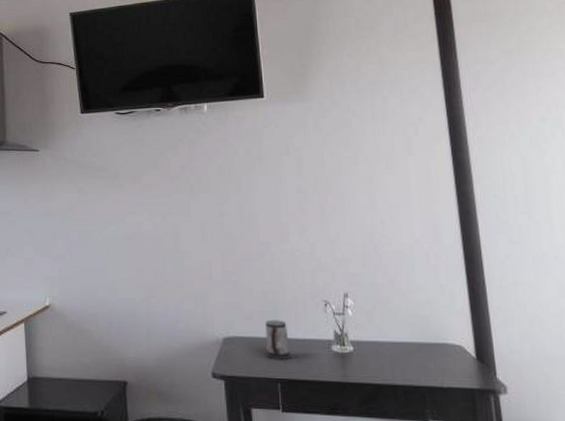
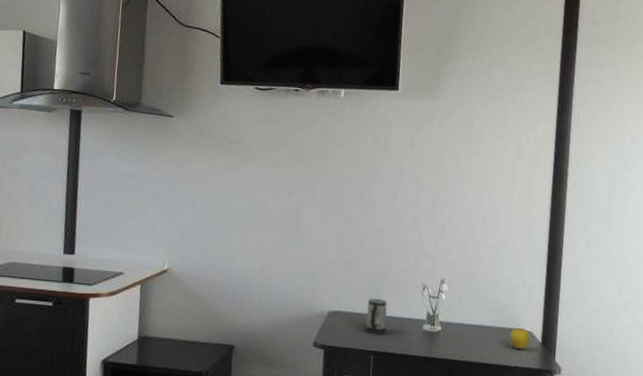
apple: none [435,341,460,367] -> present [509,328,530,349]

